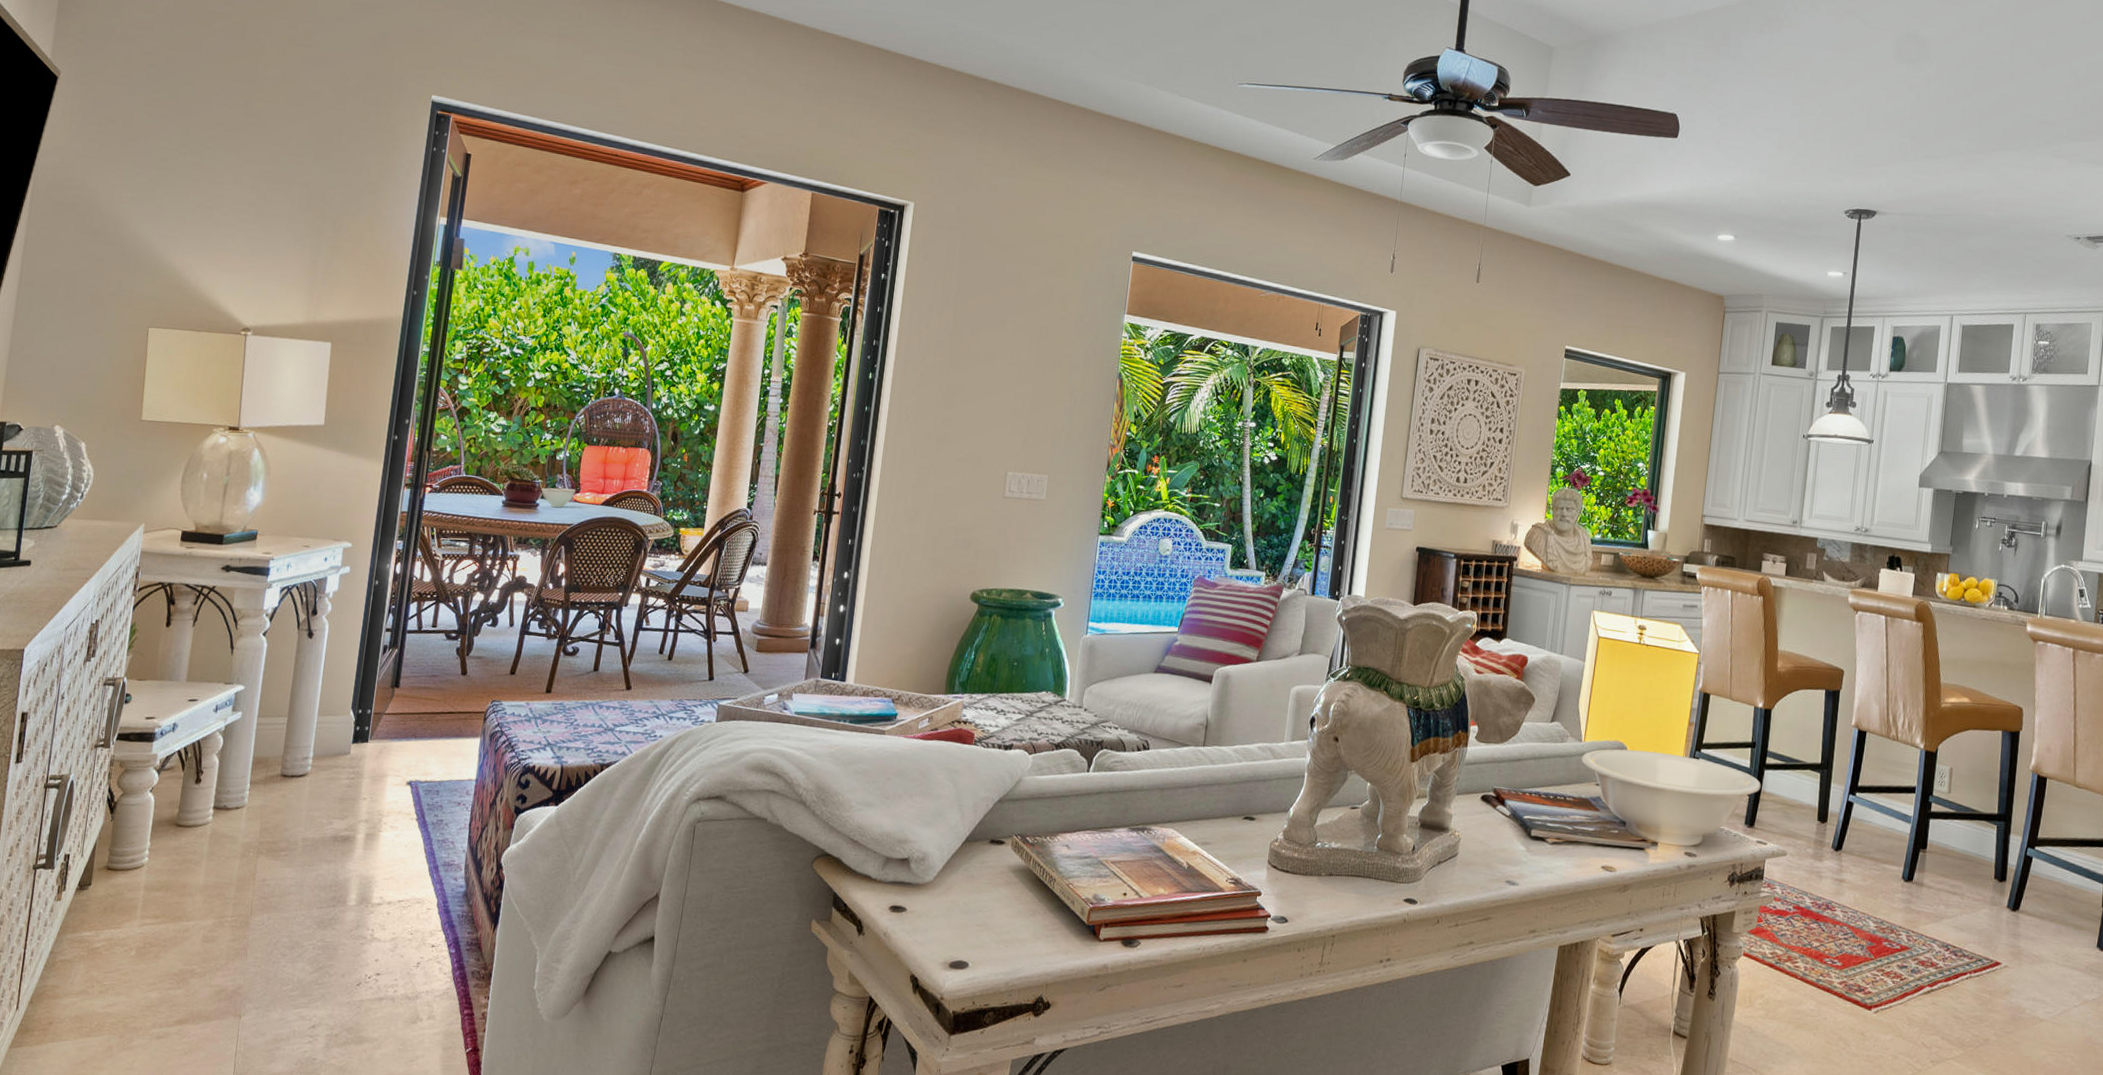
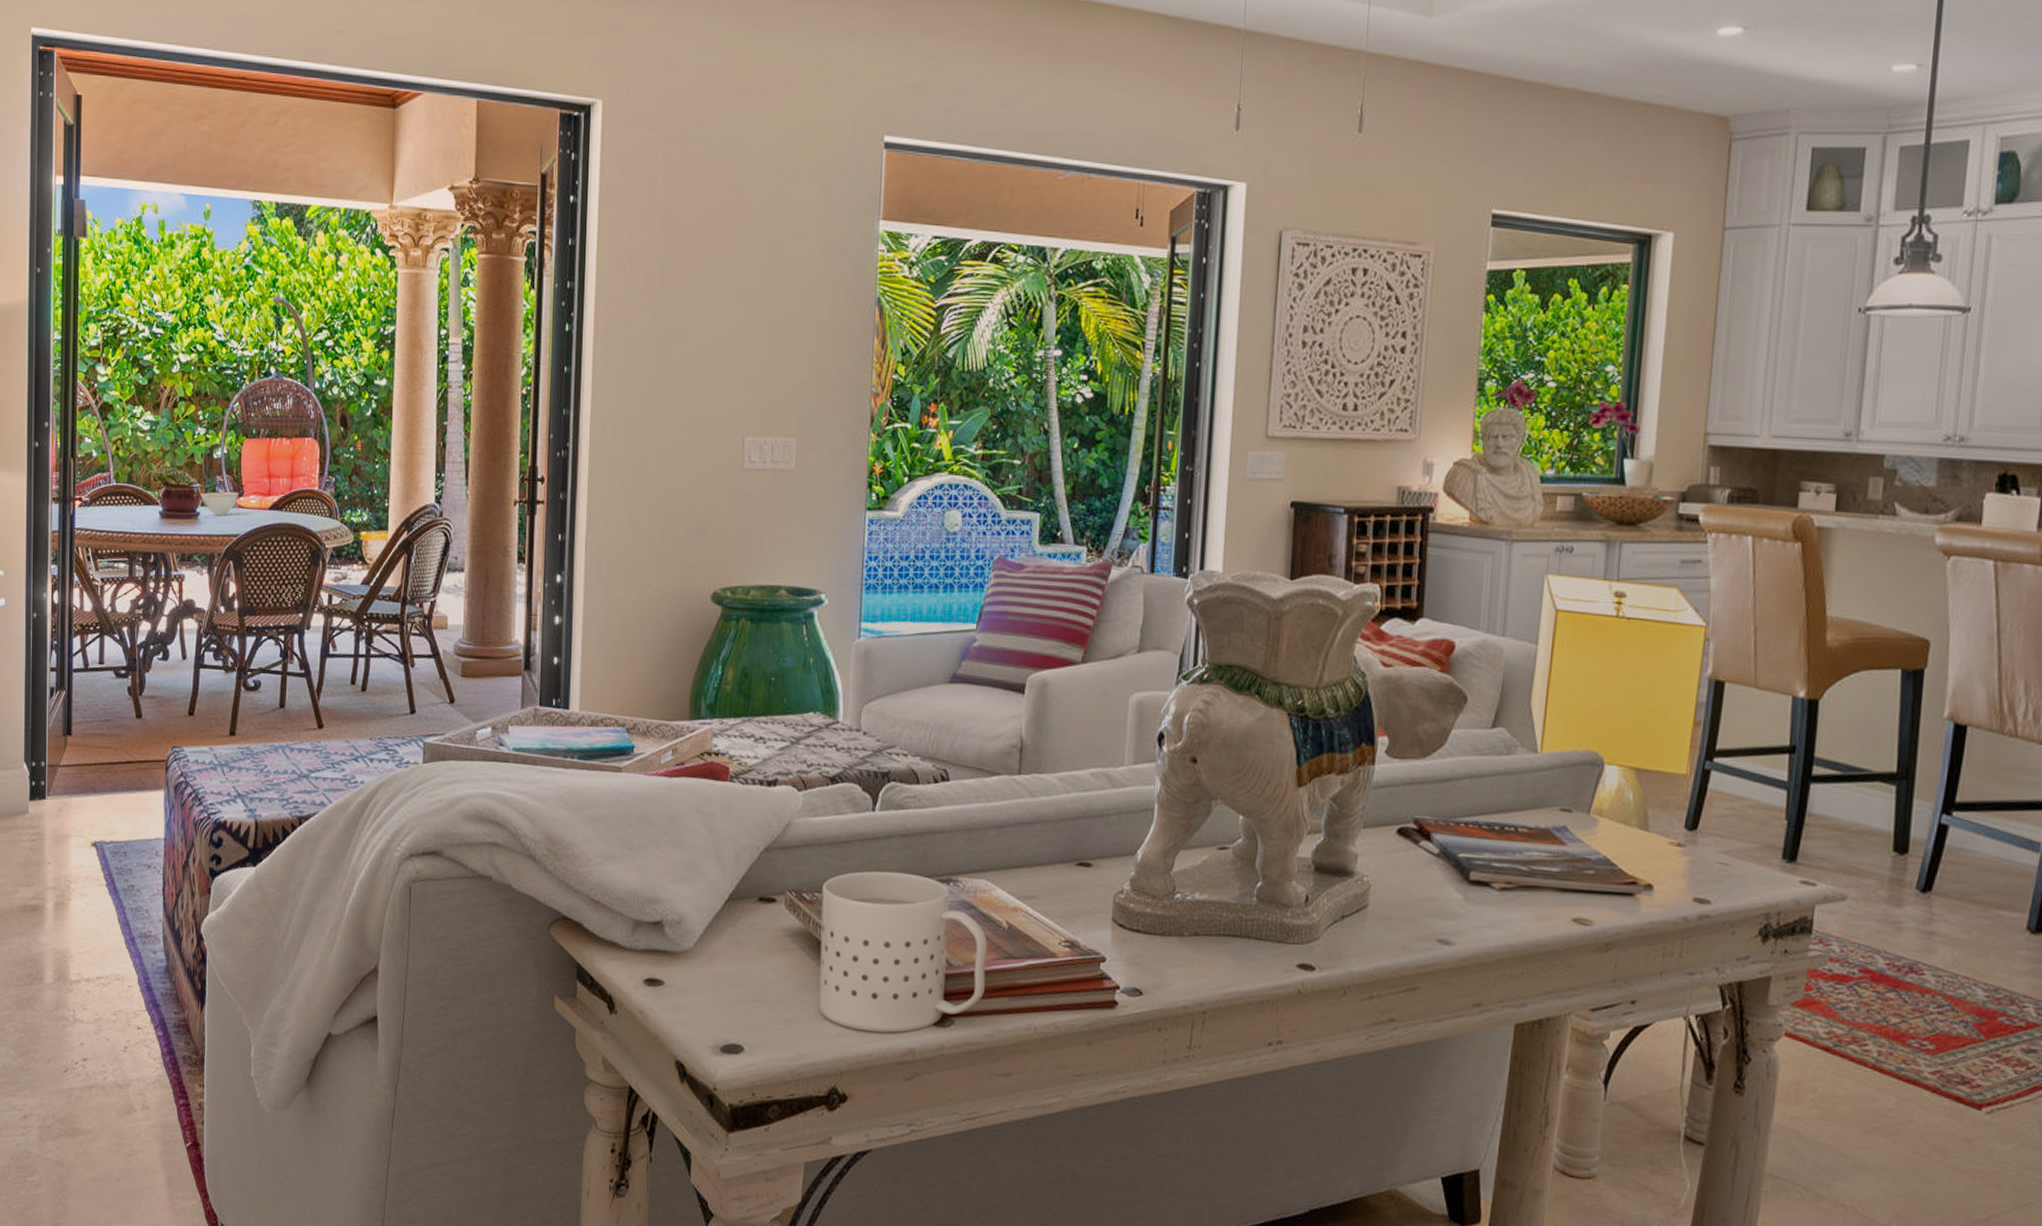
mug: none [1032,820,1171,952] -> present [818,871,987,1033]
decorative bowl: present [1581,749,1761,847] -> none [1537,761,1806,891]

